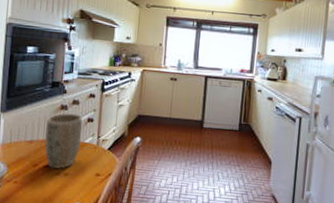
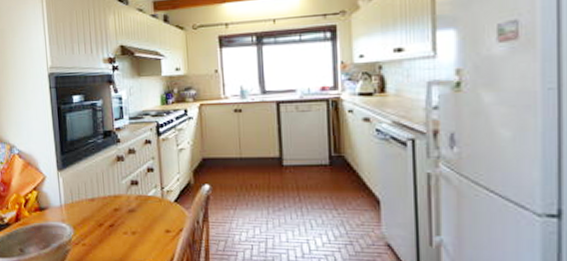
plant pot: present [44,113,83,169] -> none [105,164,144,228]

